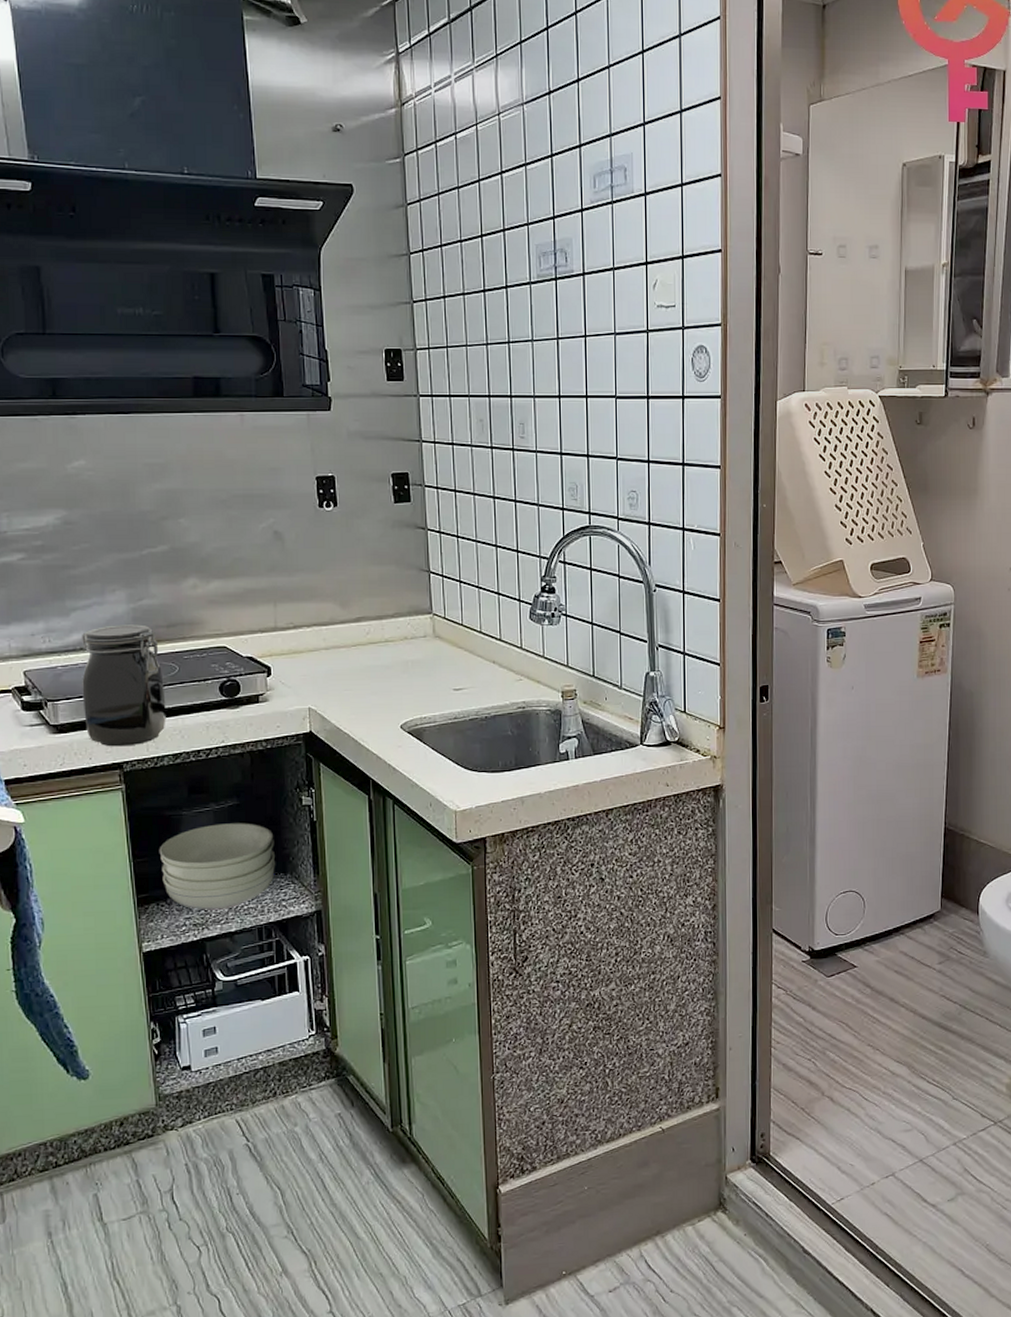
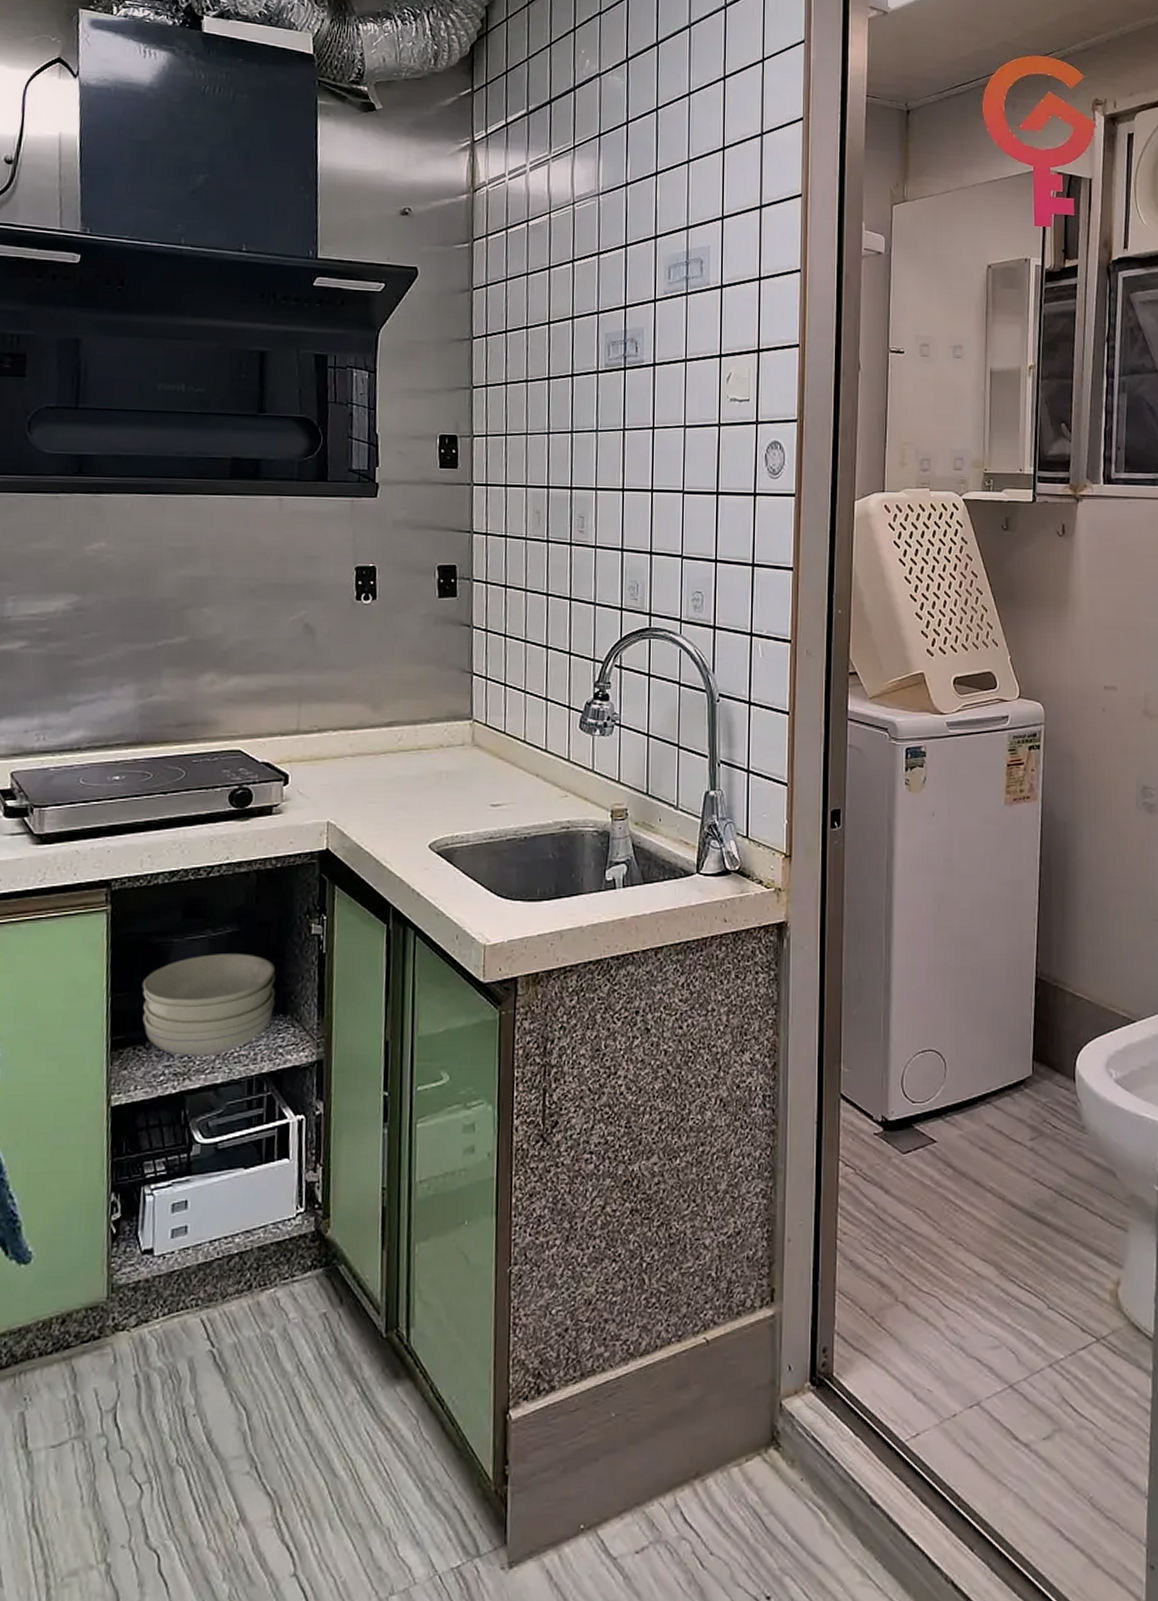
jar: present [82,624,166,747] -> none [73,723,168,861]

